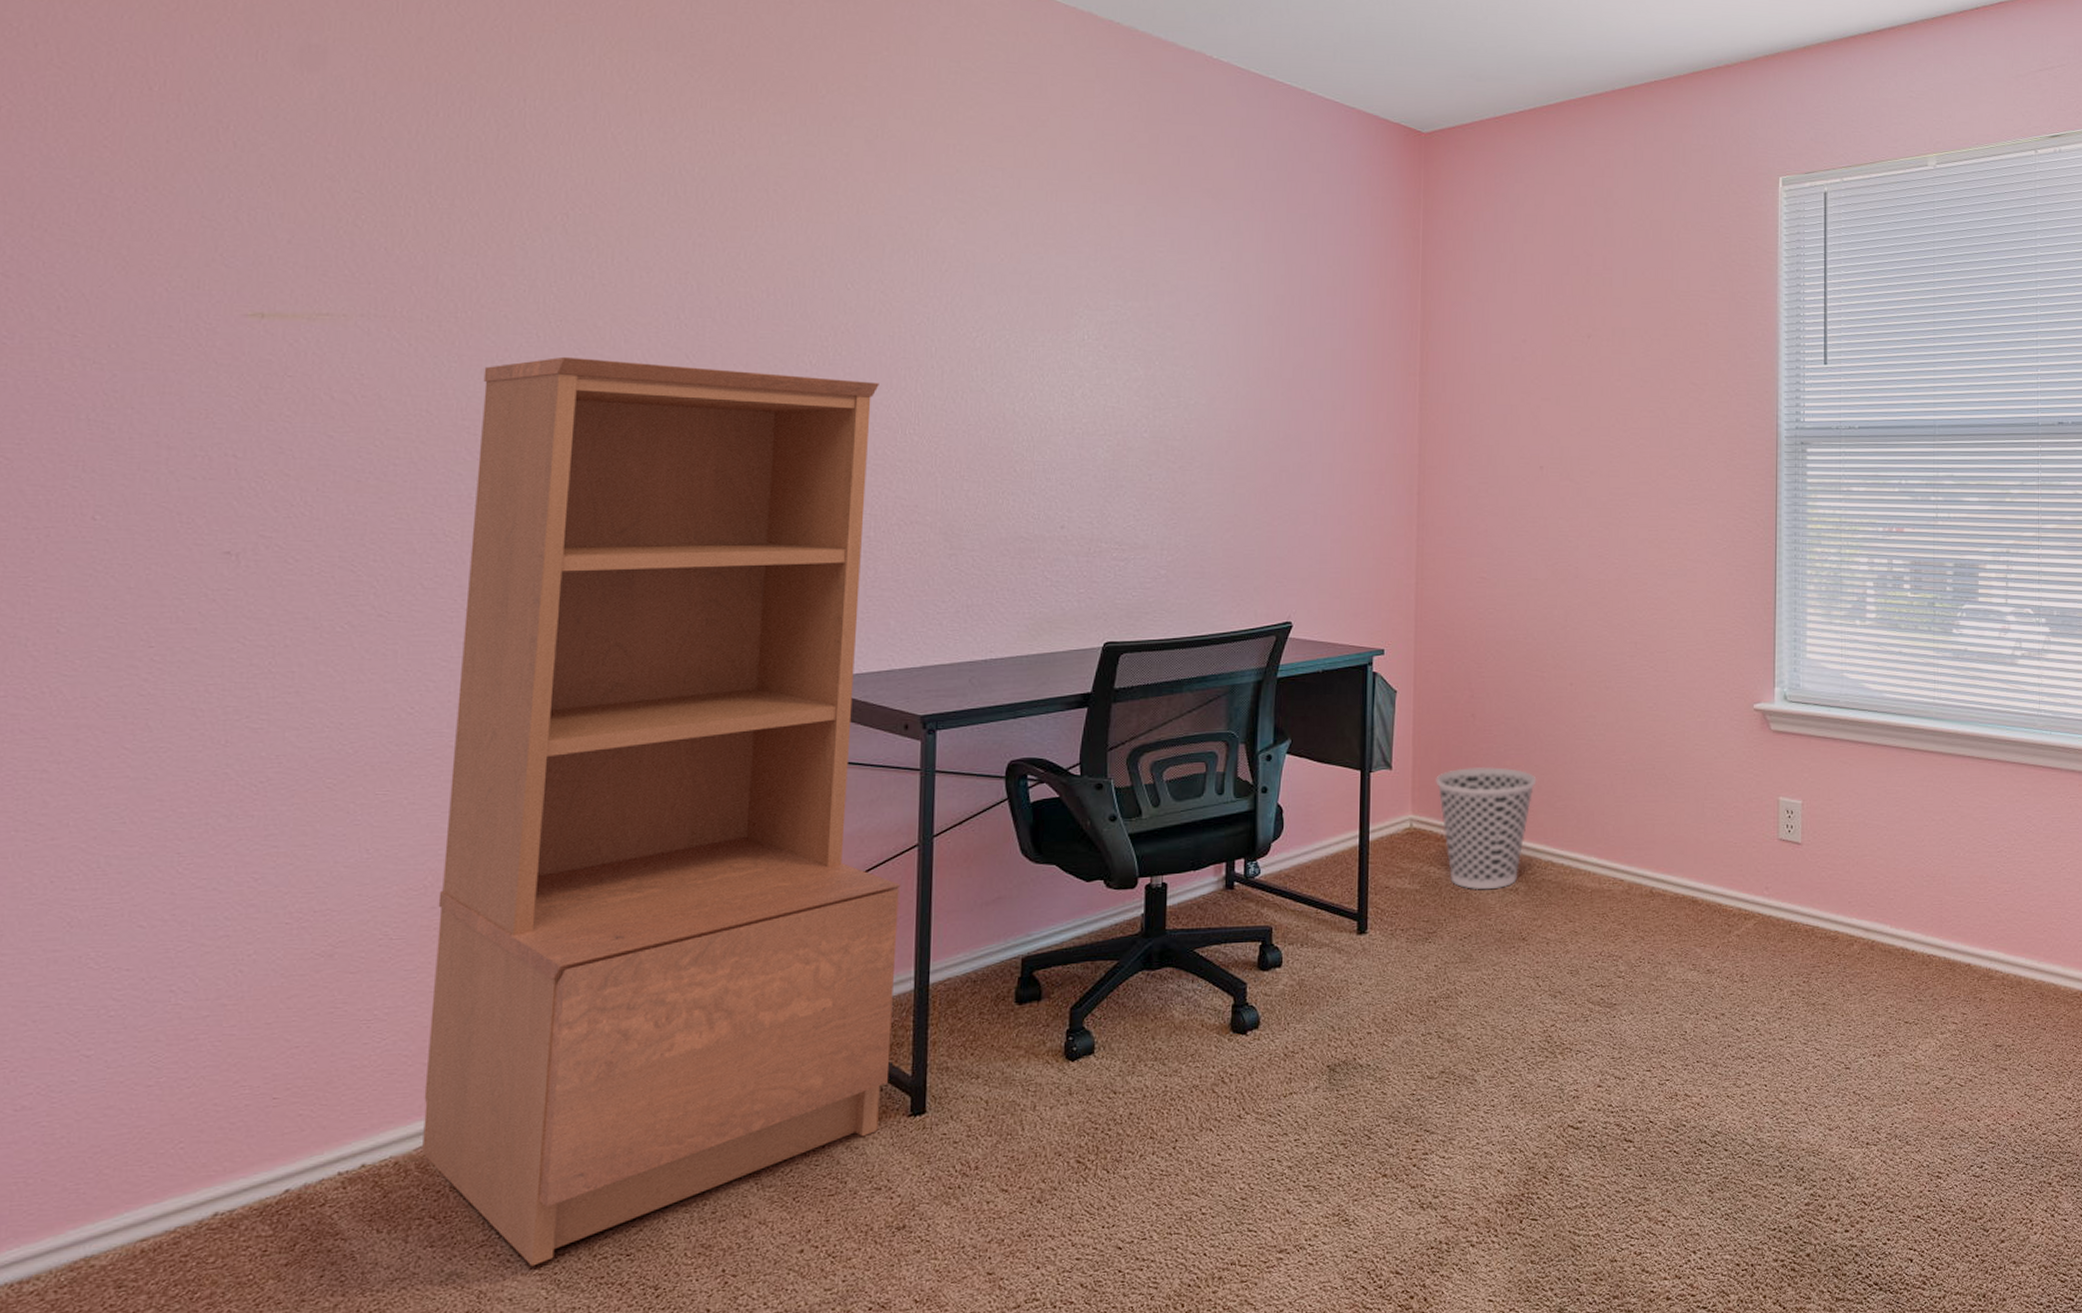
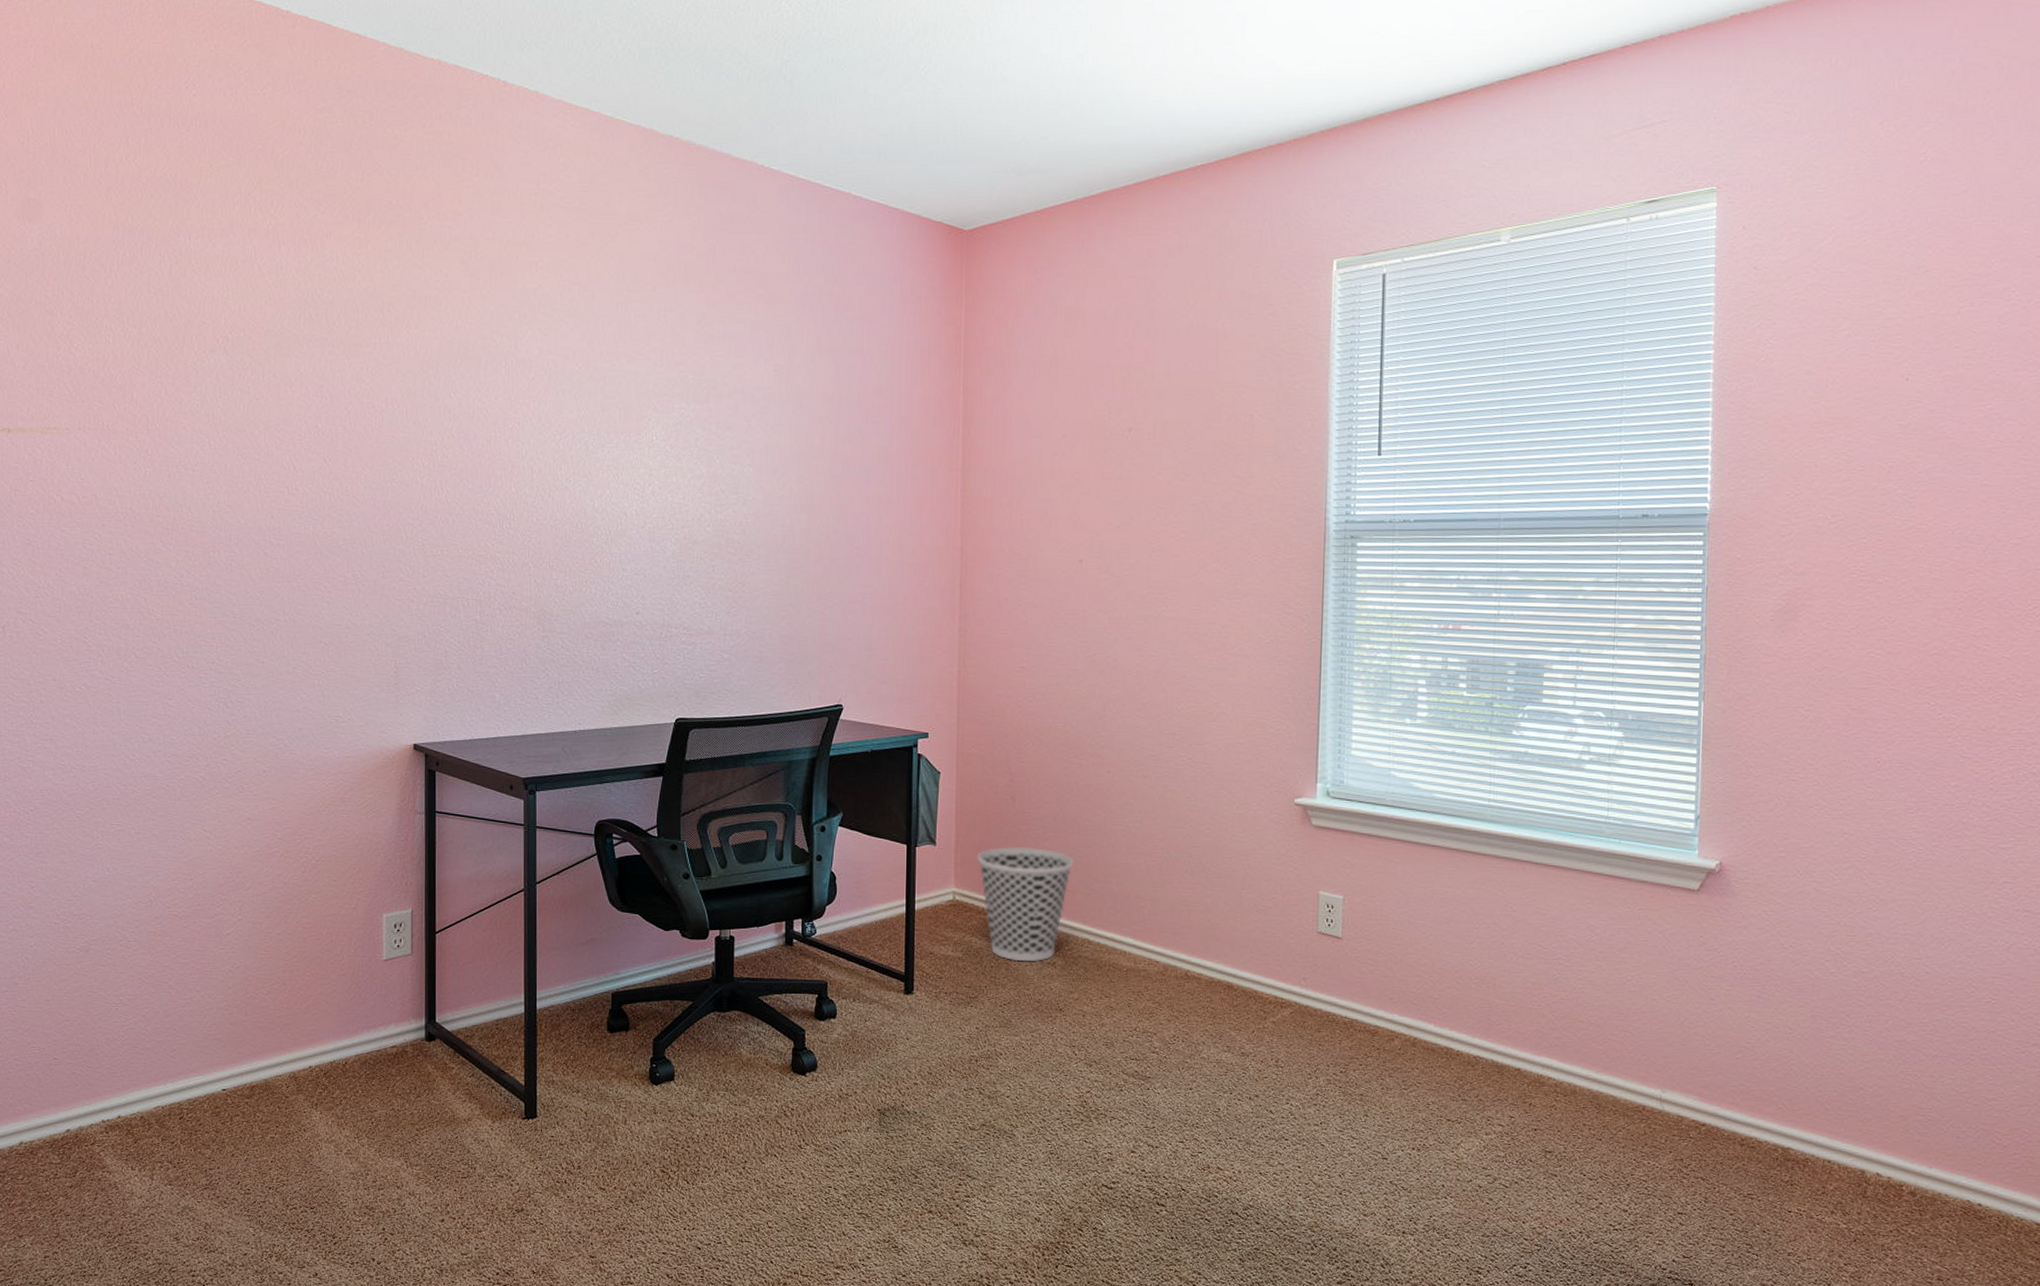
bookshelf: present [422,356,901,1267] -> none [159,462,511,1209]

